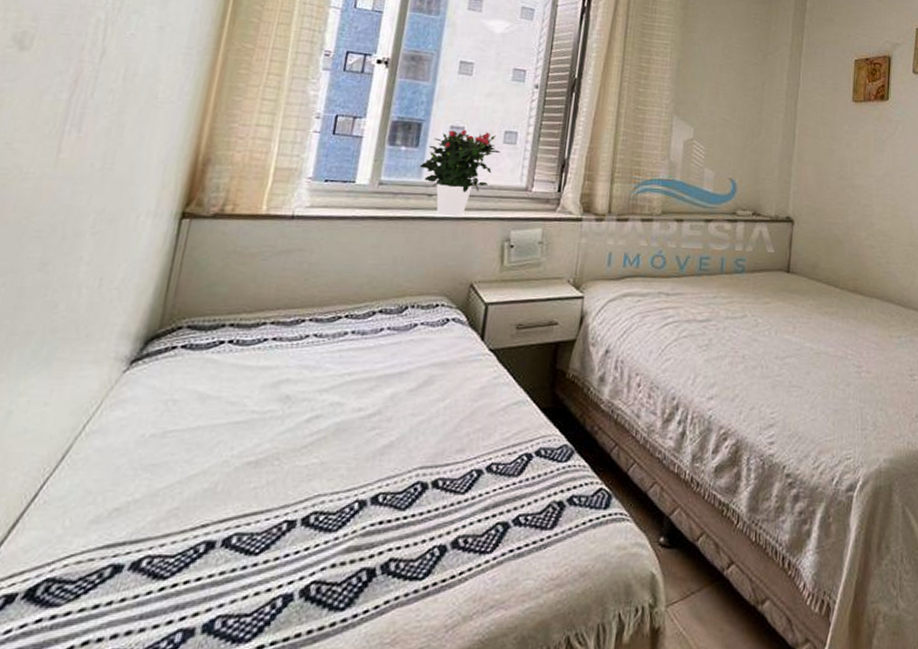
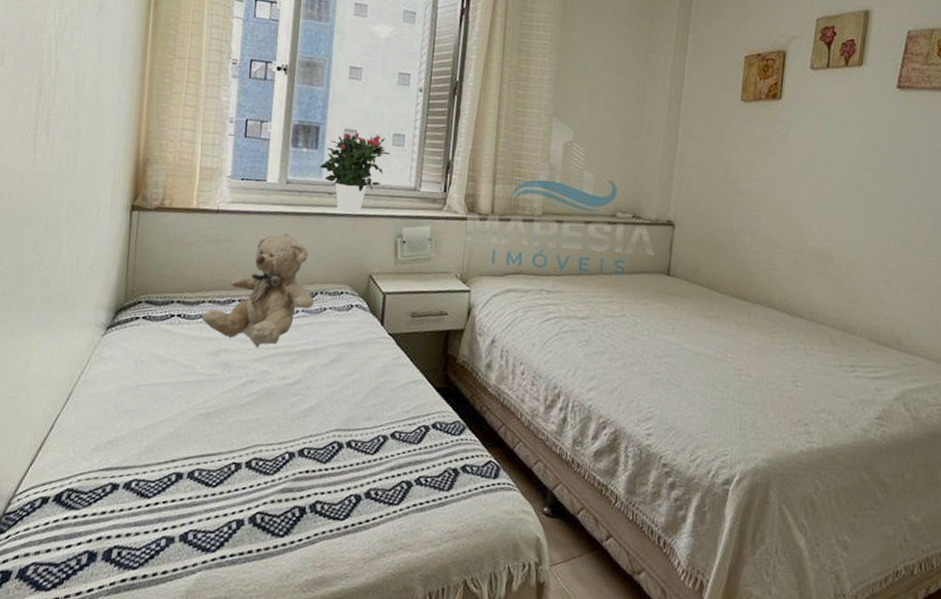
teddy bear: none [260,239,403,374] -> present [201,232,314,347]

